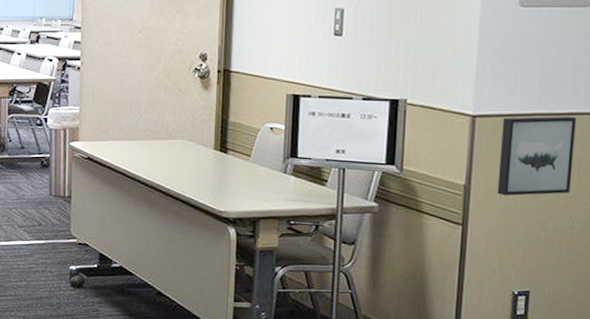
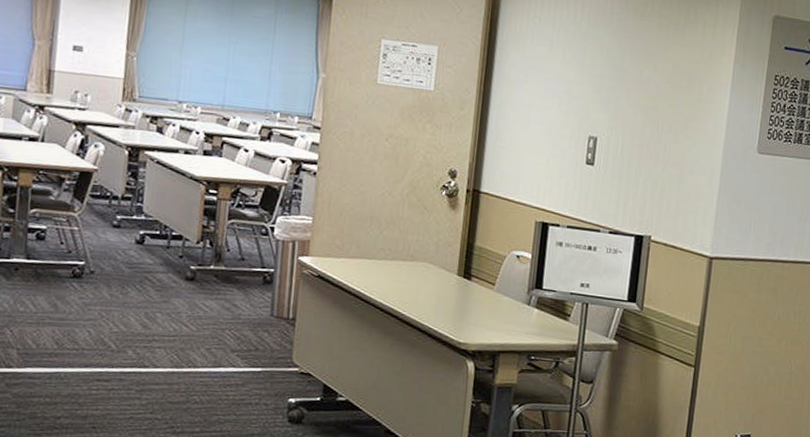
wall art: present [497,116,576,196] -> none [727,261,800,340]

